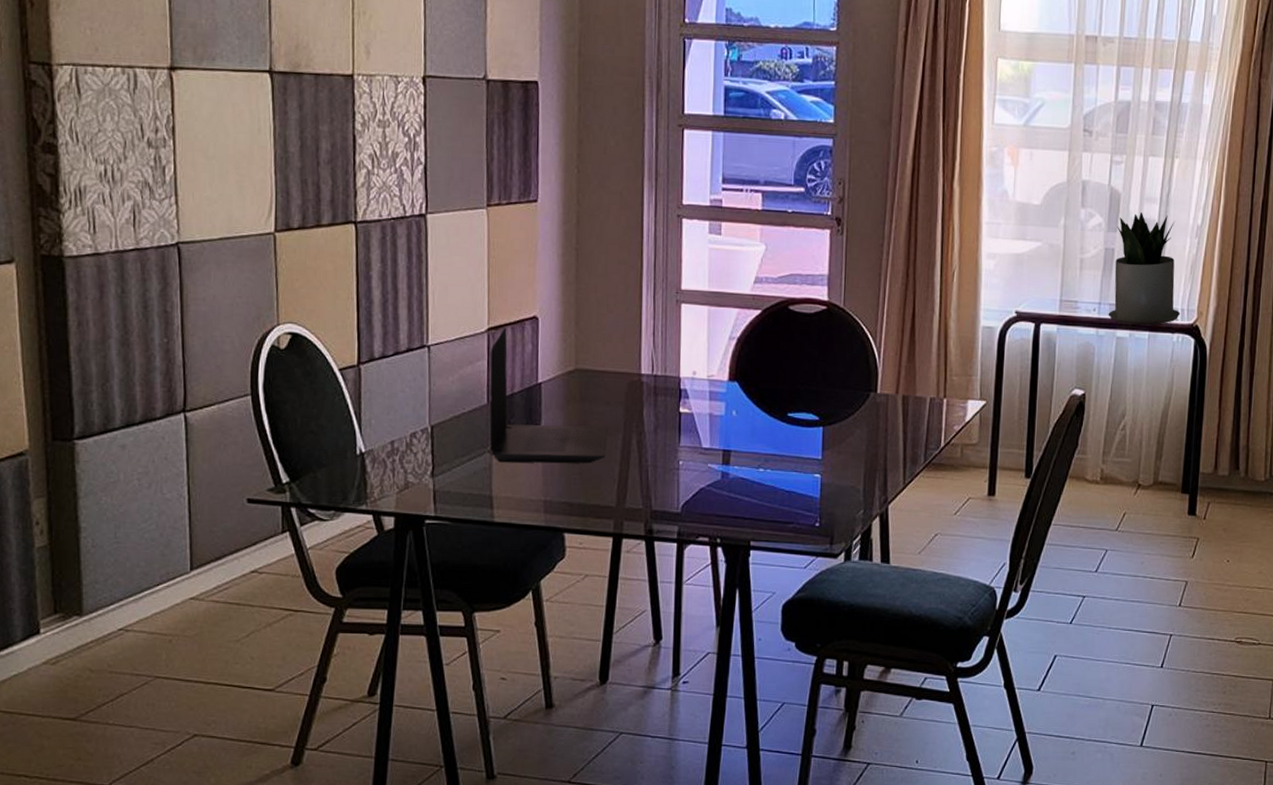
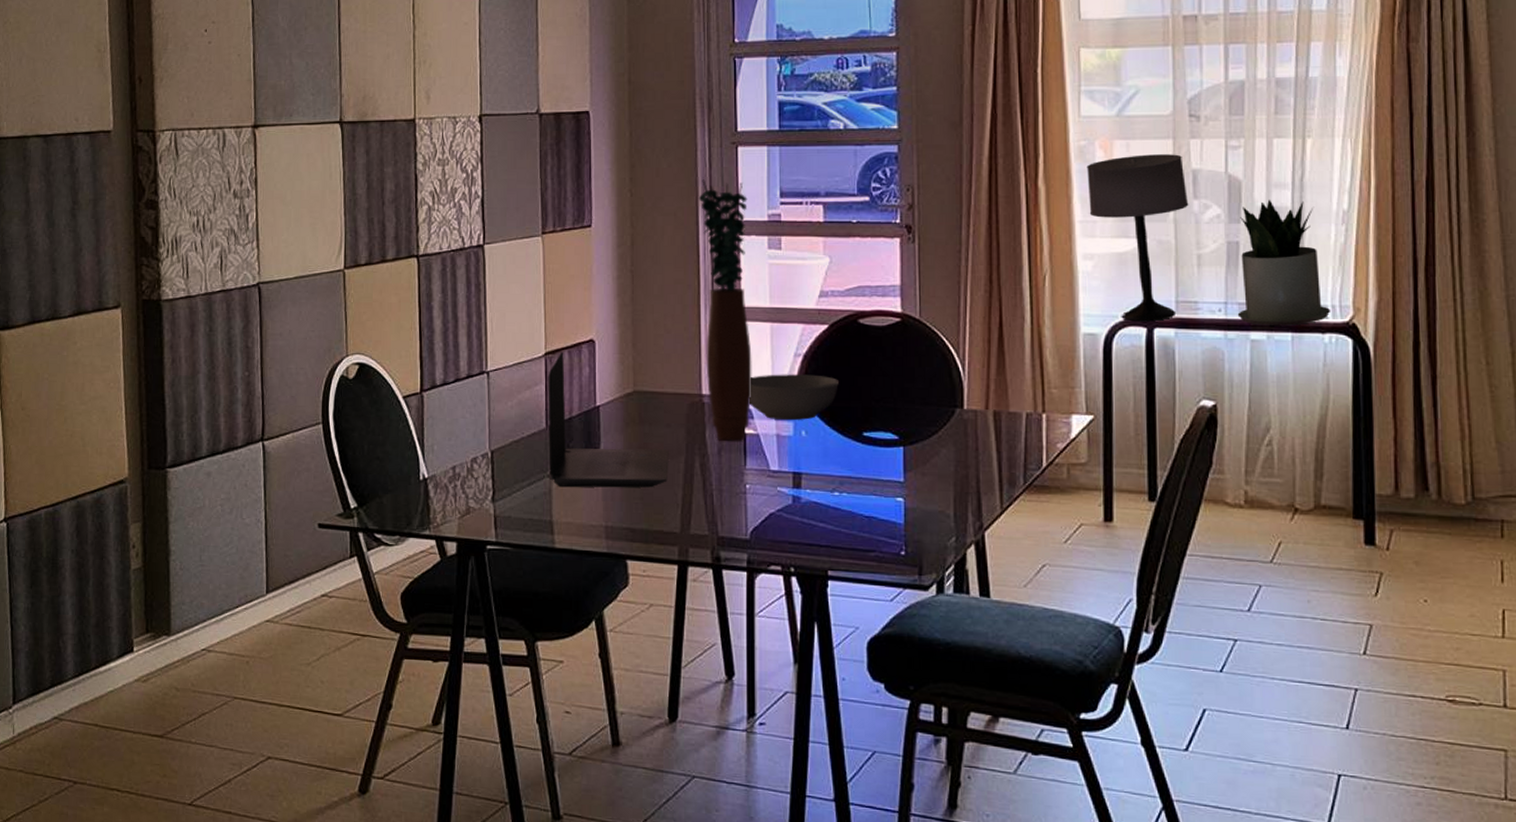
vase: none [644,160,691,420] -> present [698,179,752,441]
bowl: none [686,356,768,400] -> present [750,374,839,420]
table lamp: none [995,163,1077,318] -> present [1086,154,1189,322]

